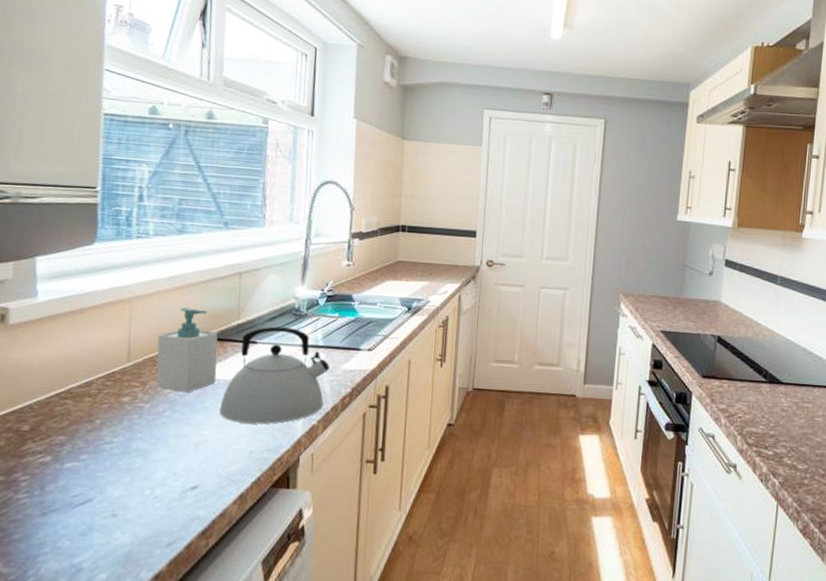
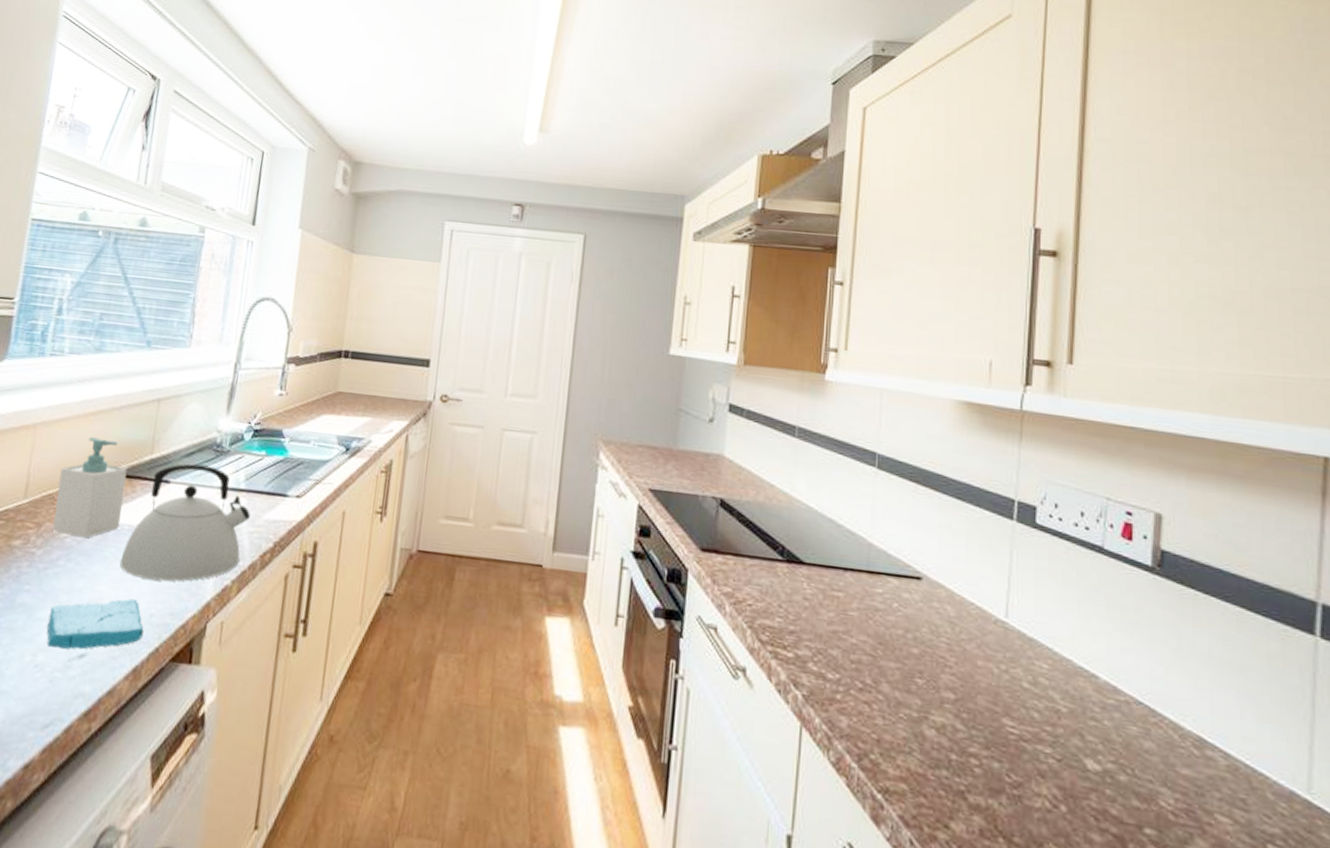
sponge: none [161,440,246,483] -> present [46,598,144,650]

